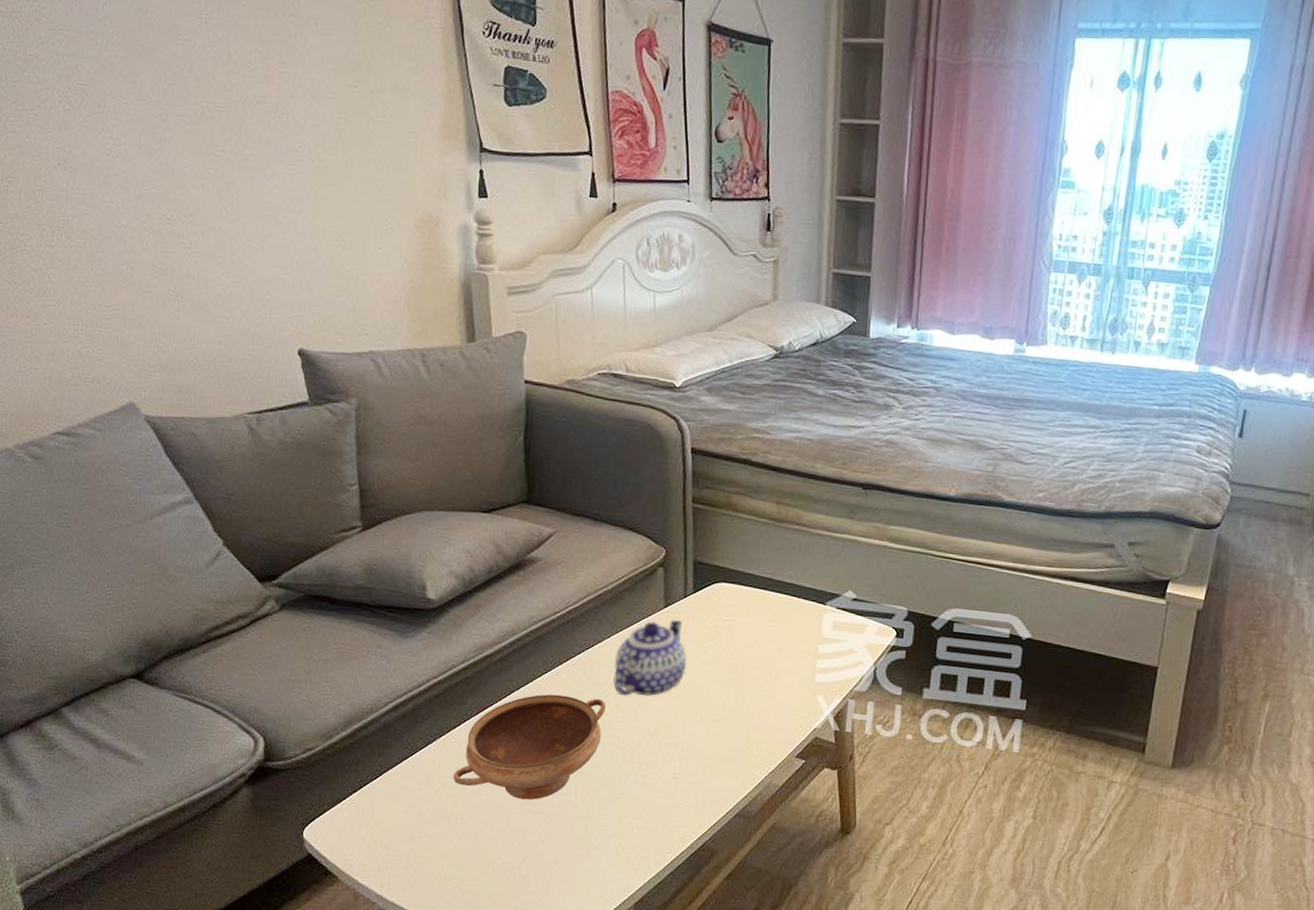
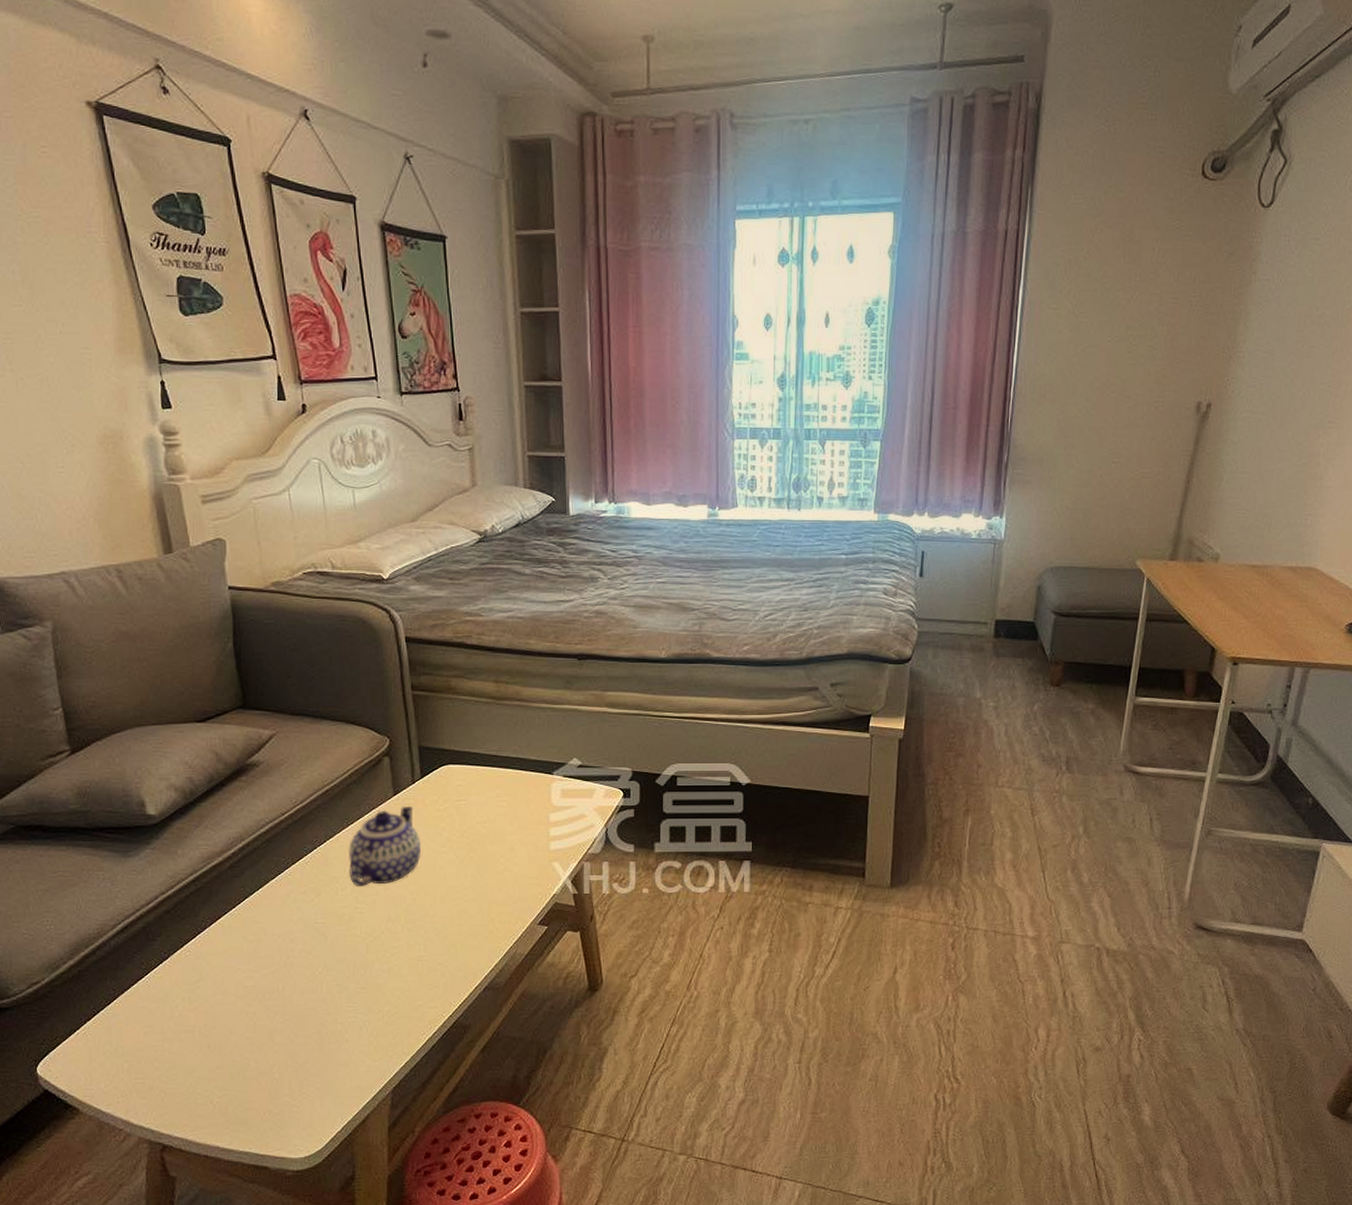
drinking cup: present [453,694,606,800] -> none [192,893,344,1003]

